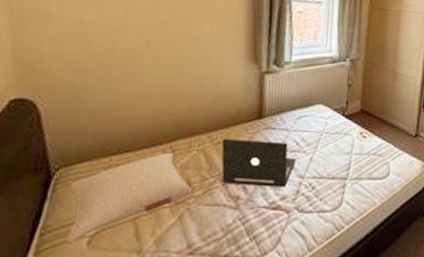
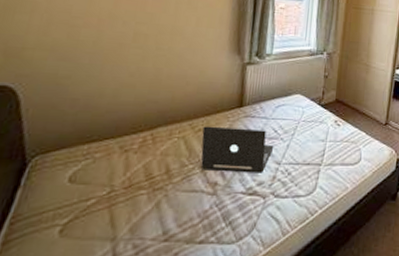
pillow: present [66,152,193,241] -> none [37,139,171,230]

